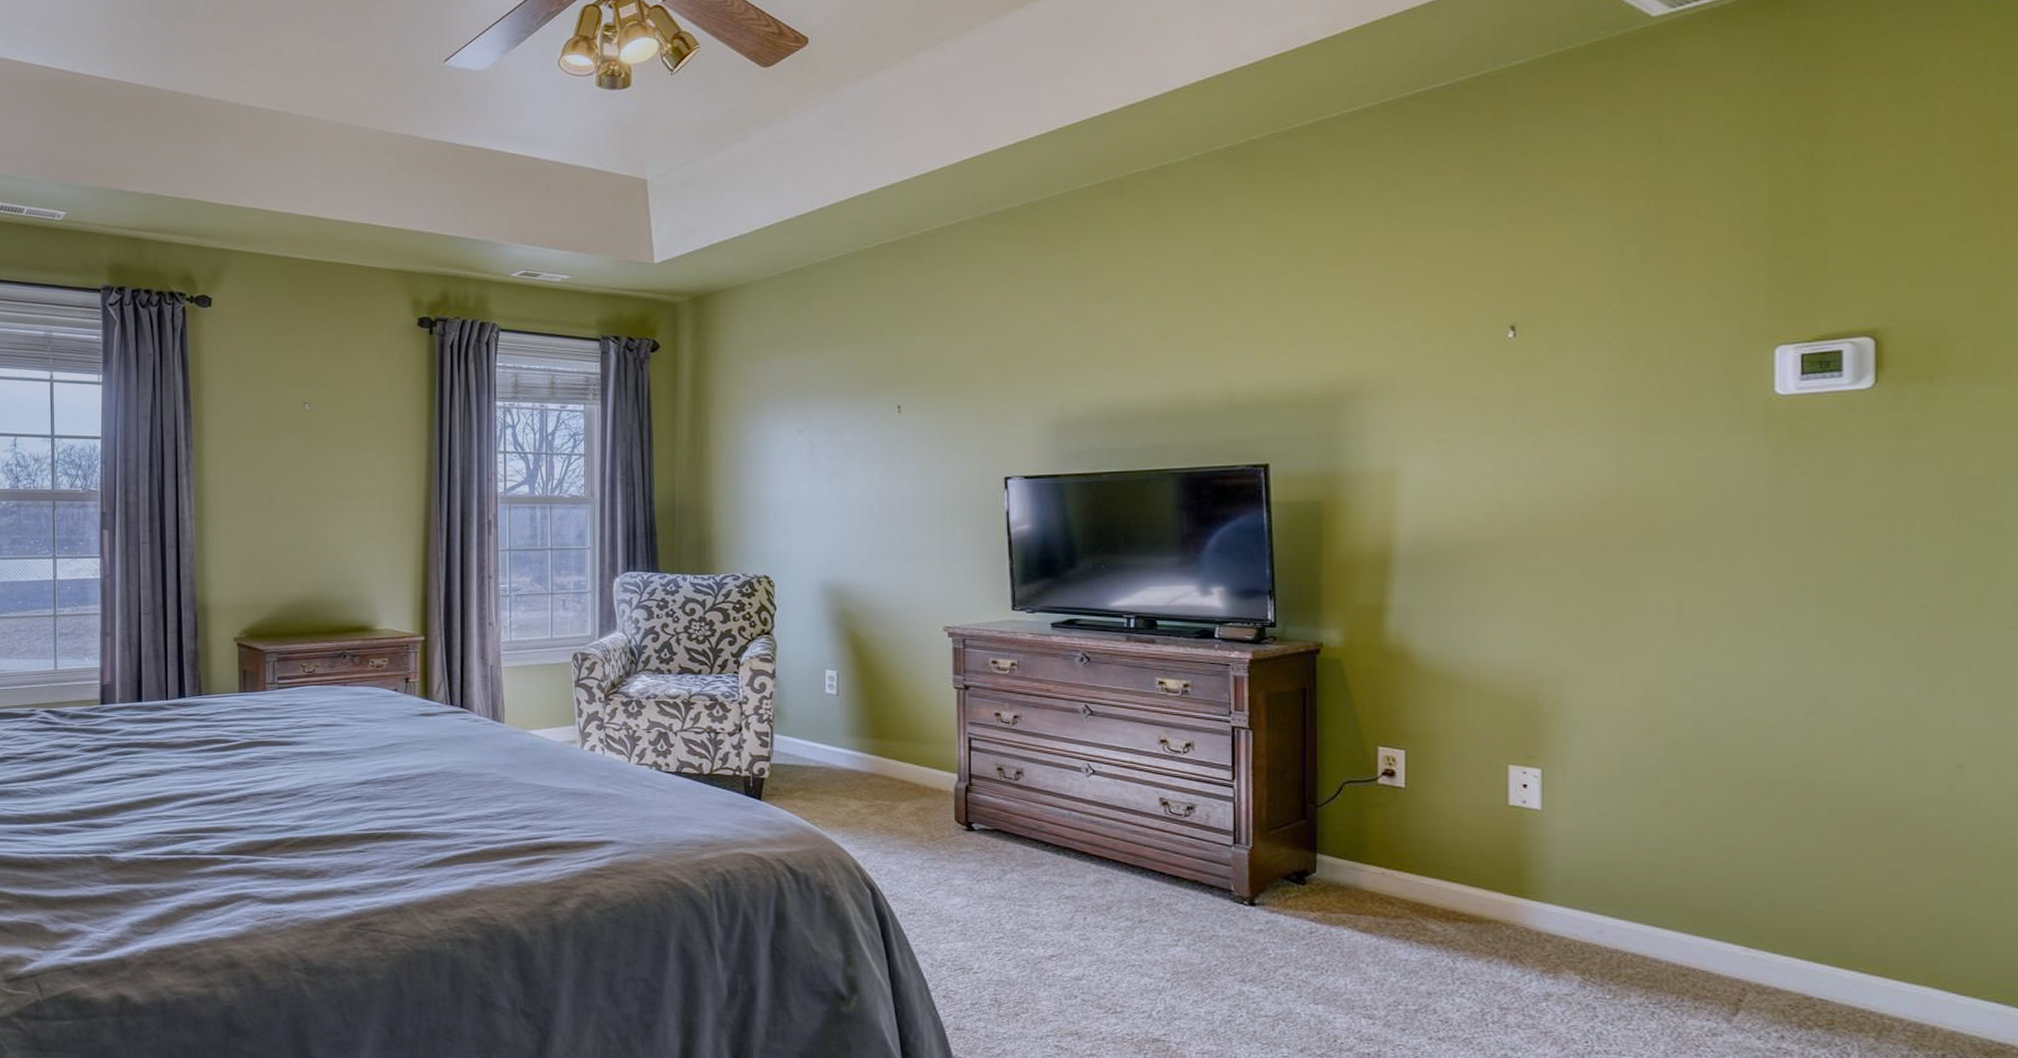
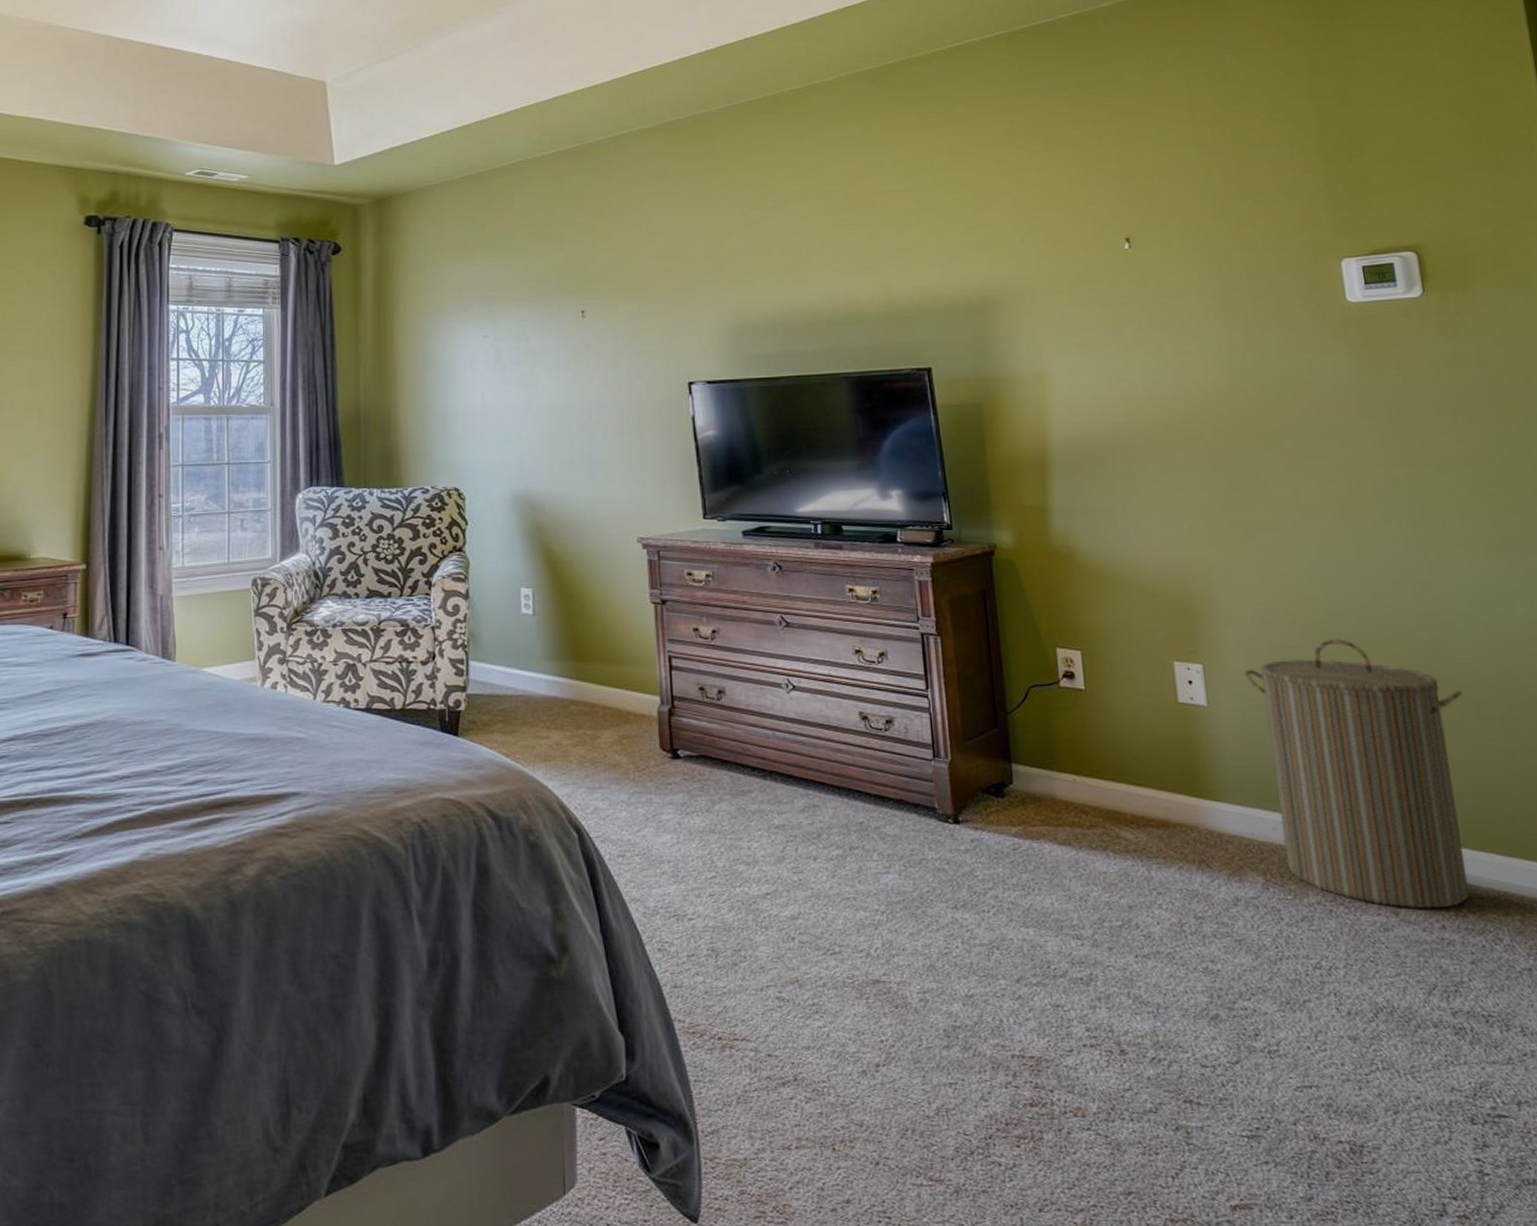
laundry hamper: none [1589,749,1848,1019] -> present [1244,638,1470,909]

